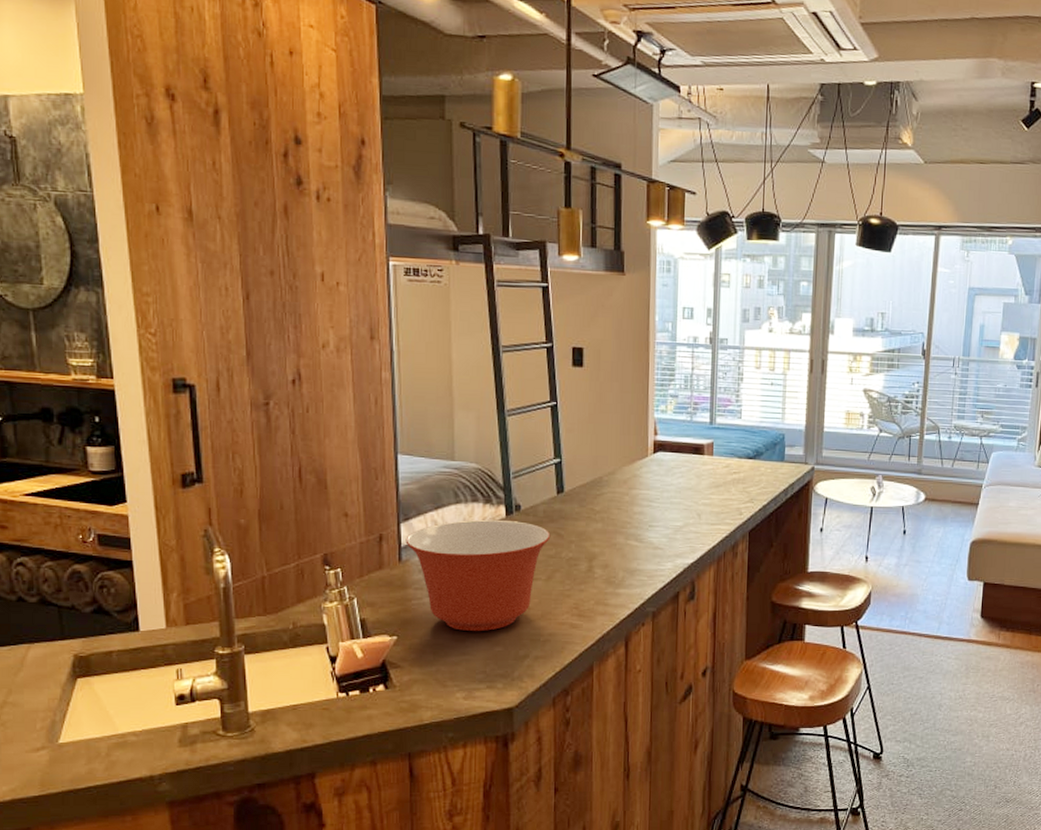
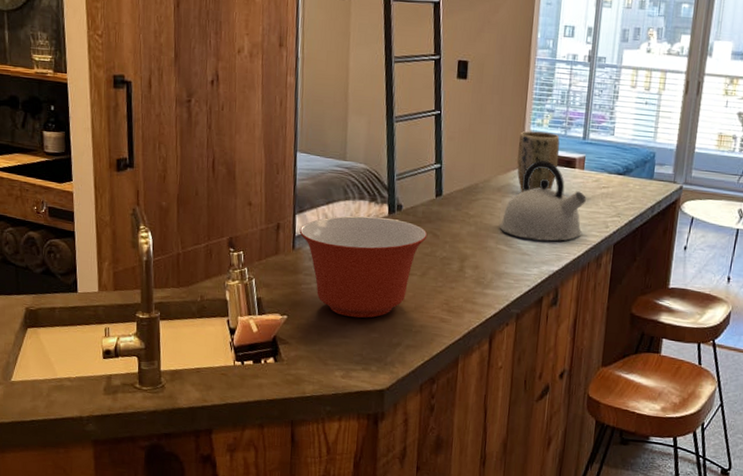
kettle: none [629,447,718,533] -> present [500,159,587,242]
plant pot: none [642,418,687,483] -> present [517,131,560,192]

